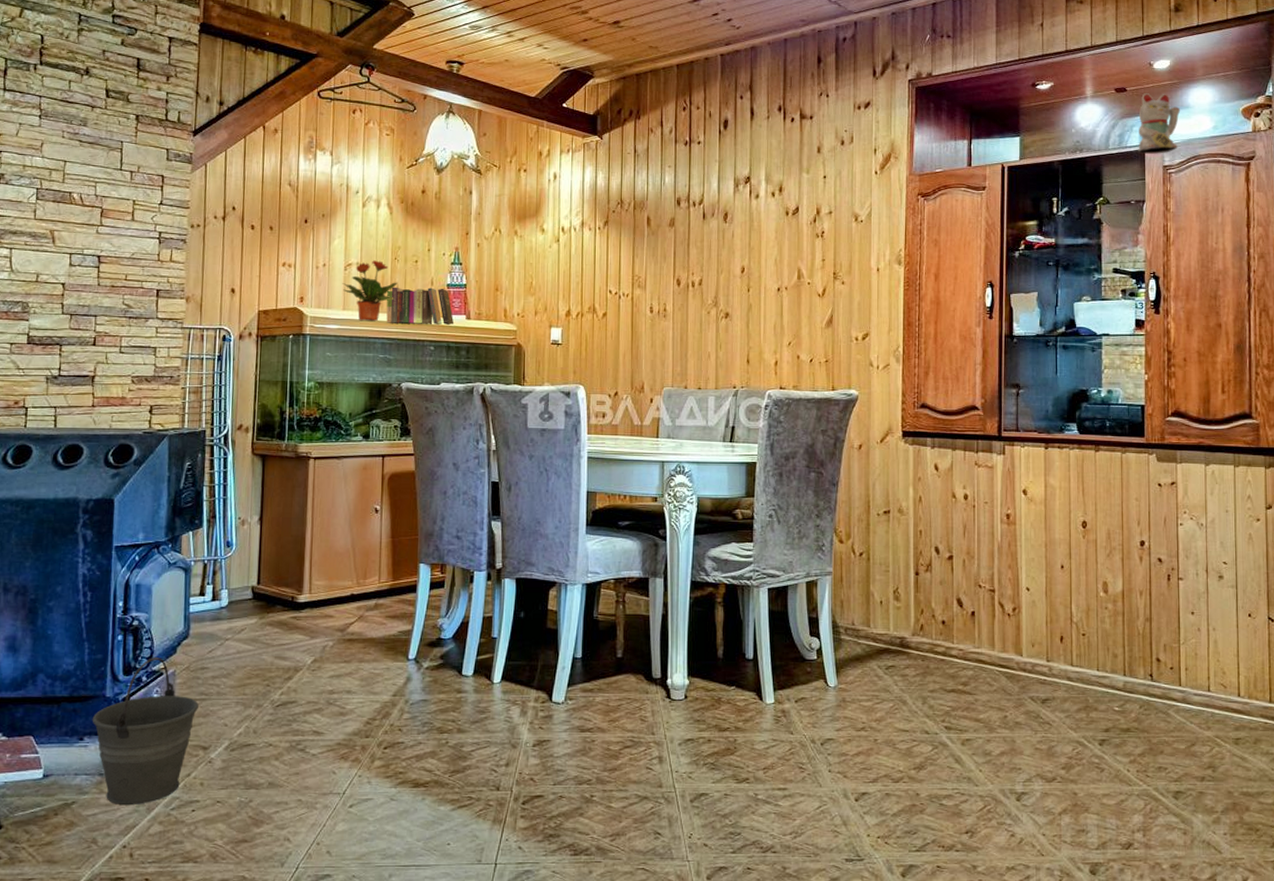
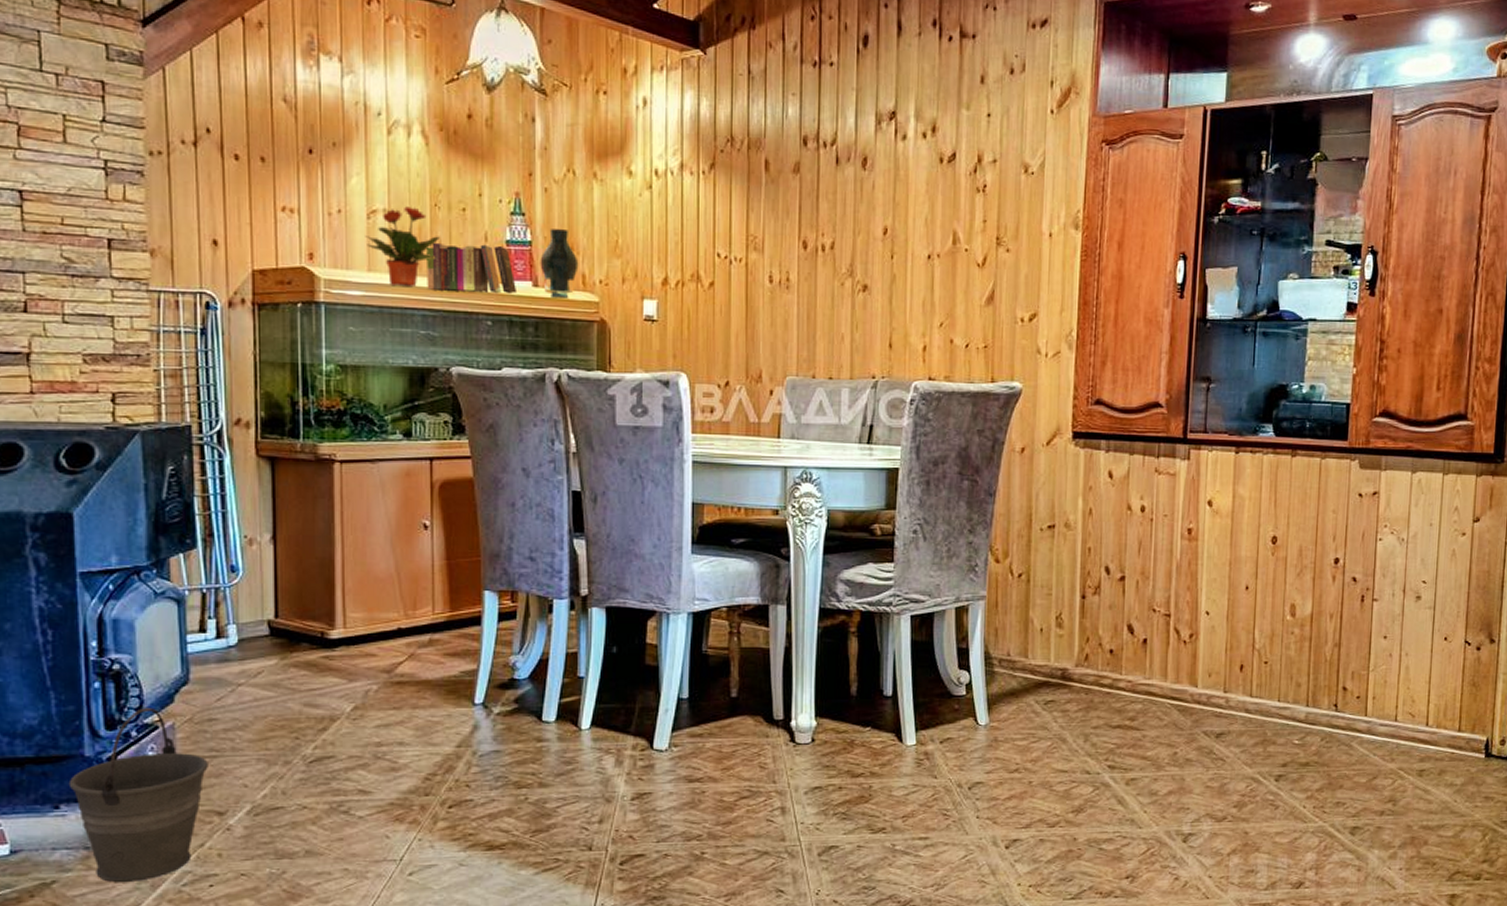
vase: none [472,274,502,329] -> present [540,229,579,300]
decorative figurine: present [1138,93,1181,155] -> none [1365,23,1418,101]

